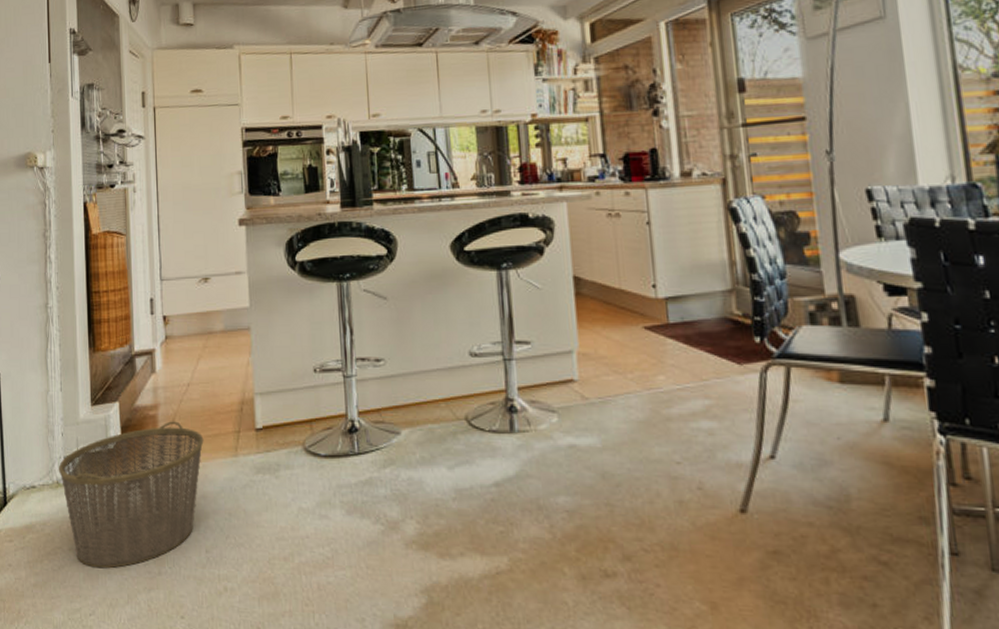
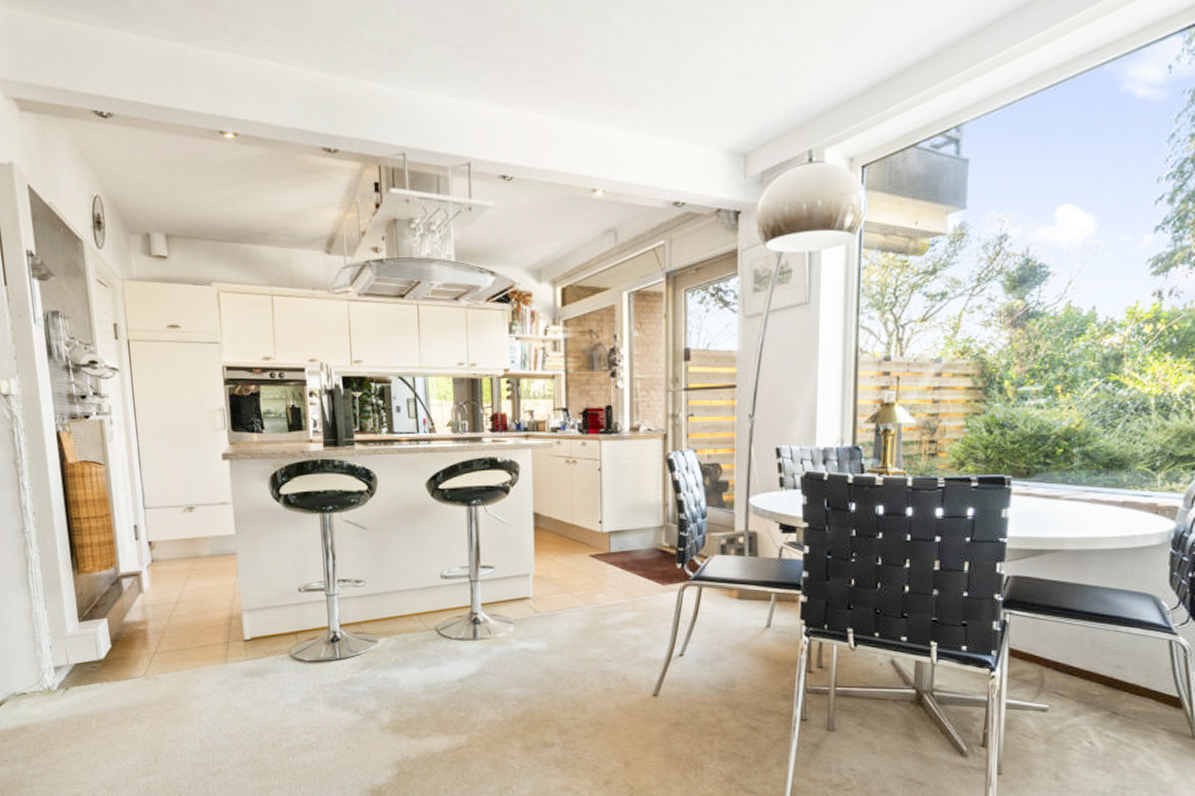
basket: present [58,421,204,569] -> none [48,634,194,760]

